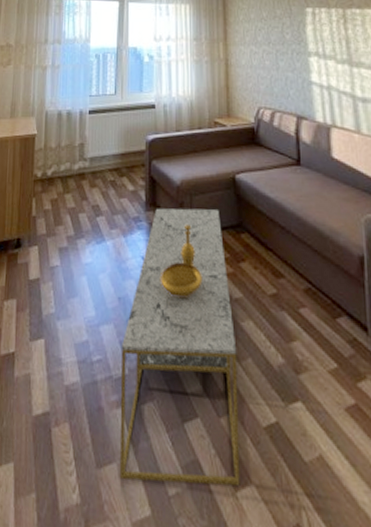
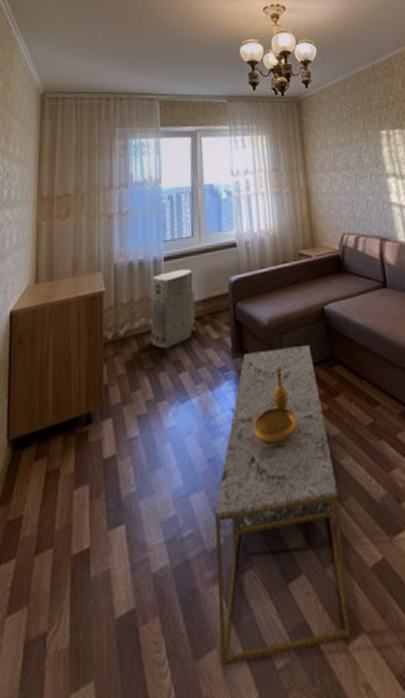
air purifier: none [73,123,114,193] -> present [150,269,195,349]

